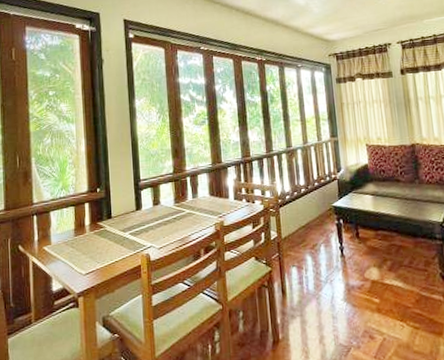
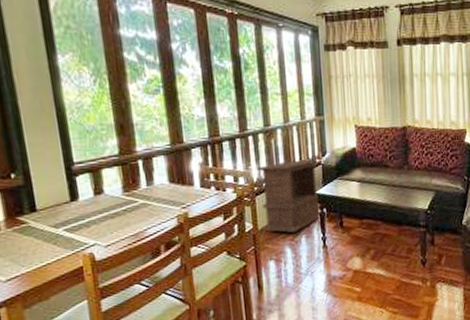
side table: none [281,175,338,242] -> present [257,160,321,233]

